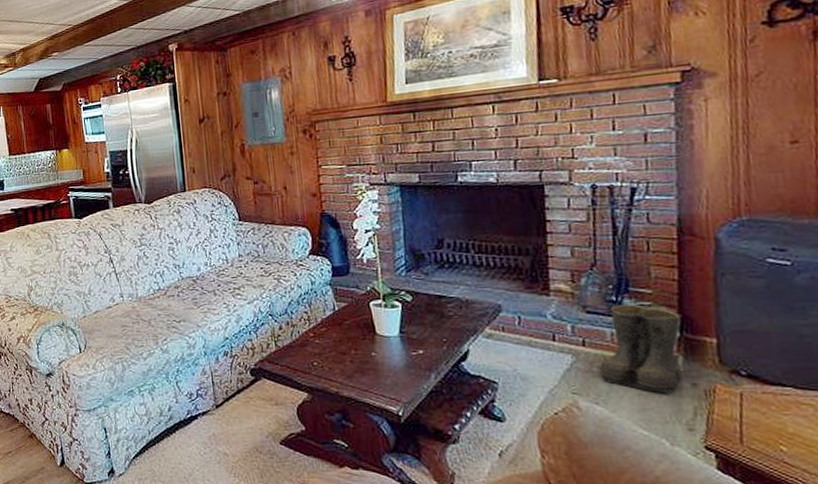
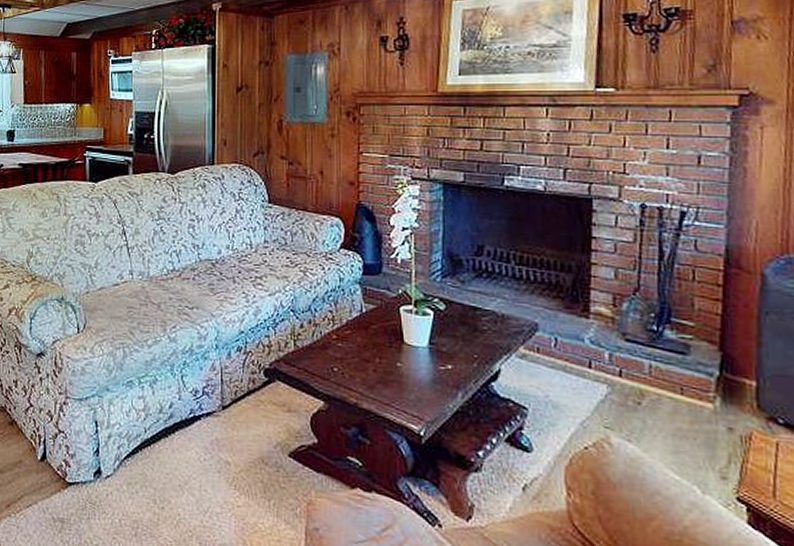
boots: present [599,304,682,394] -> none [634,335,721,437]

